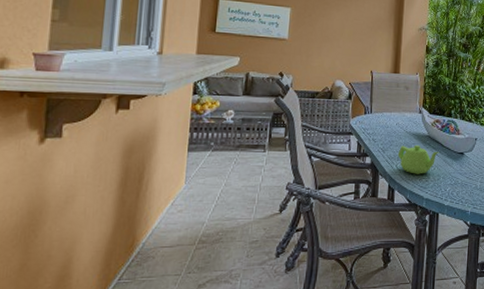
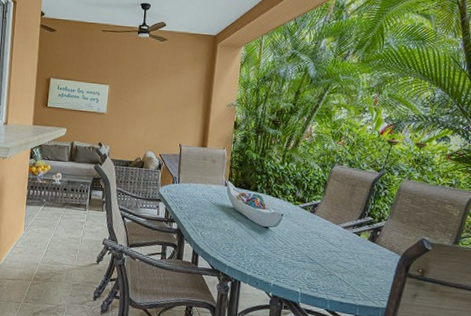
teapot: present [397,145,439,174] -> none [202,215,243,243]

